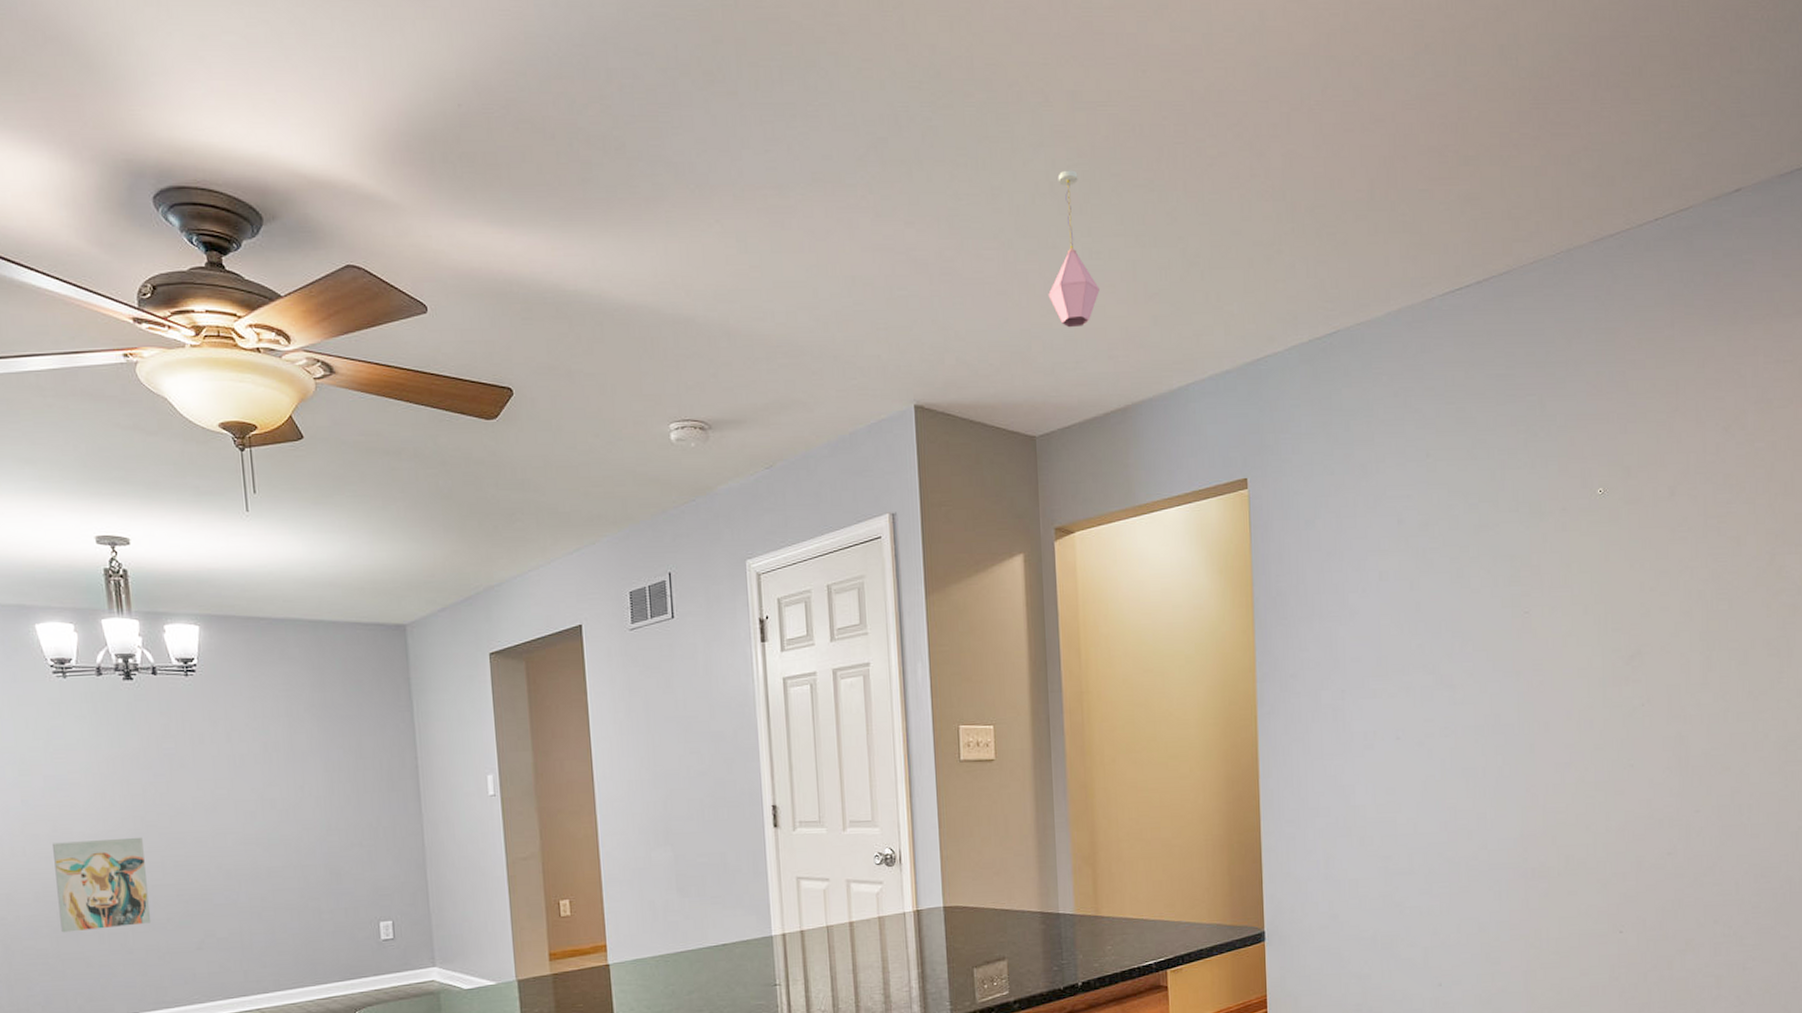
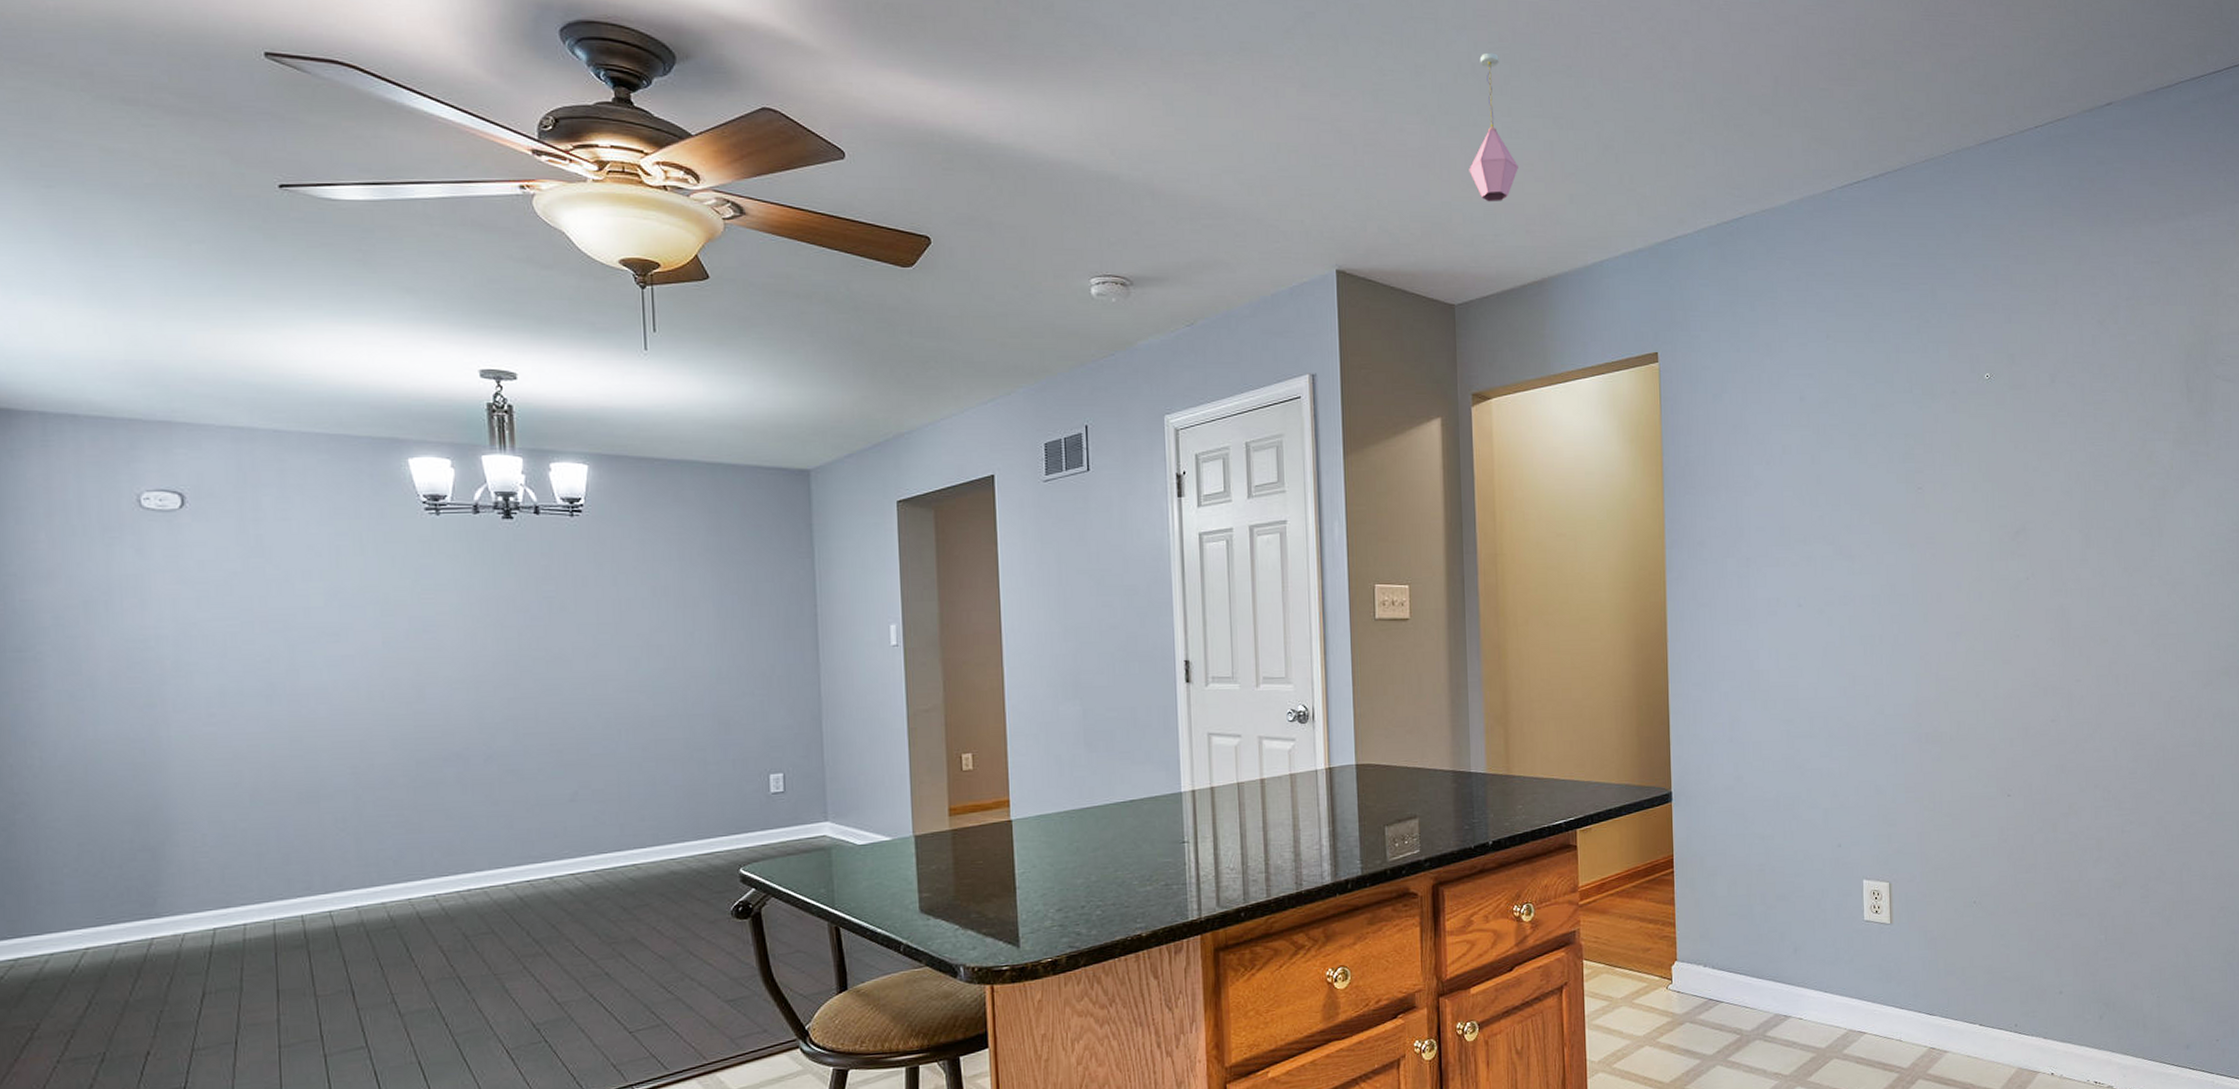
wall art: present [53,837,152,933] -> none [415,682,521,783]

